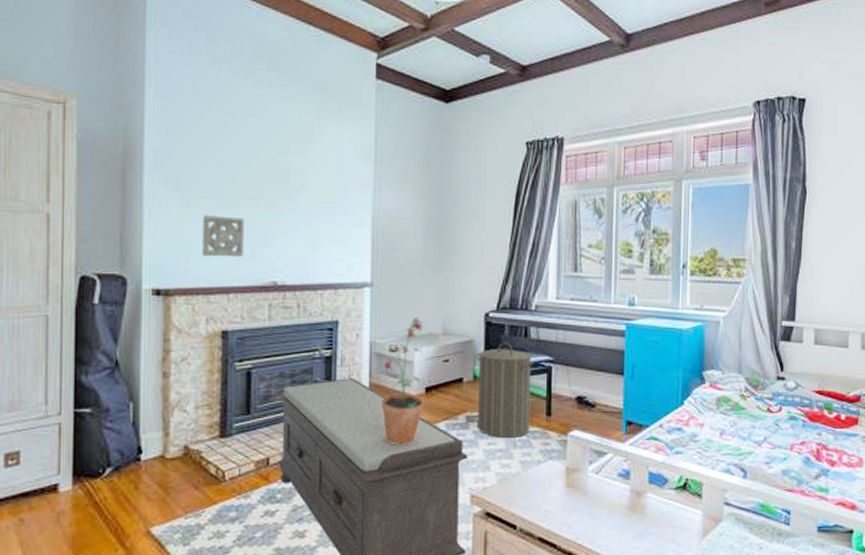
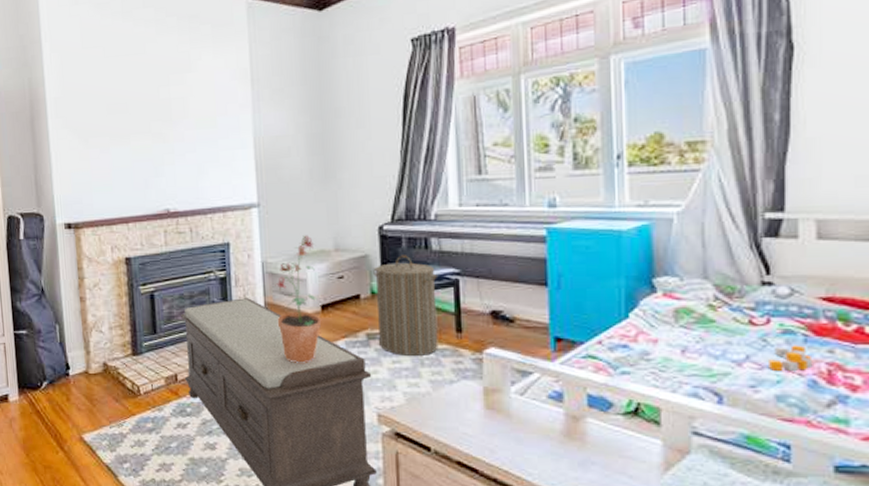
wall ornament: present [202,215,244,258] -> none [100,151,138,191]
toy blocks: none [779,429,808,450] -> present [769,345,813,371]

